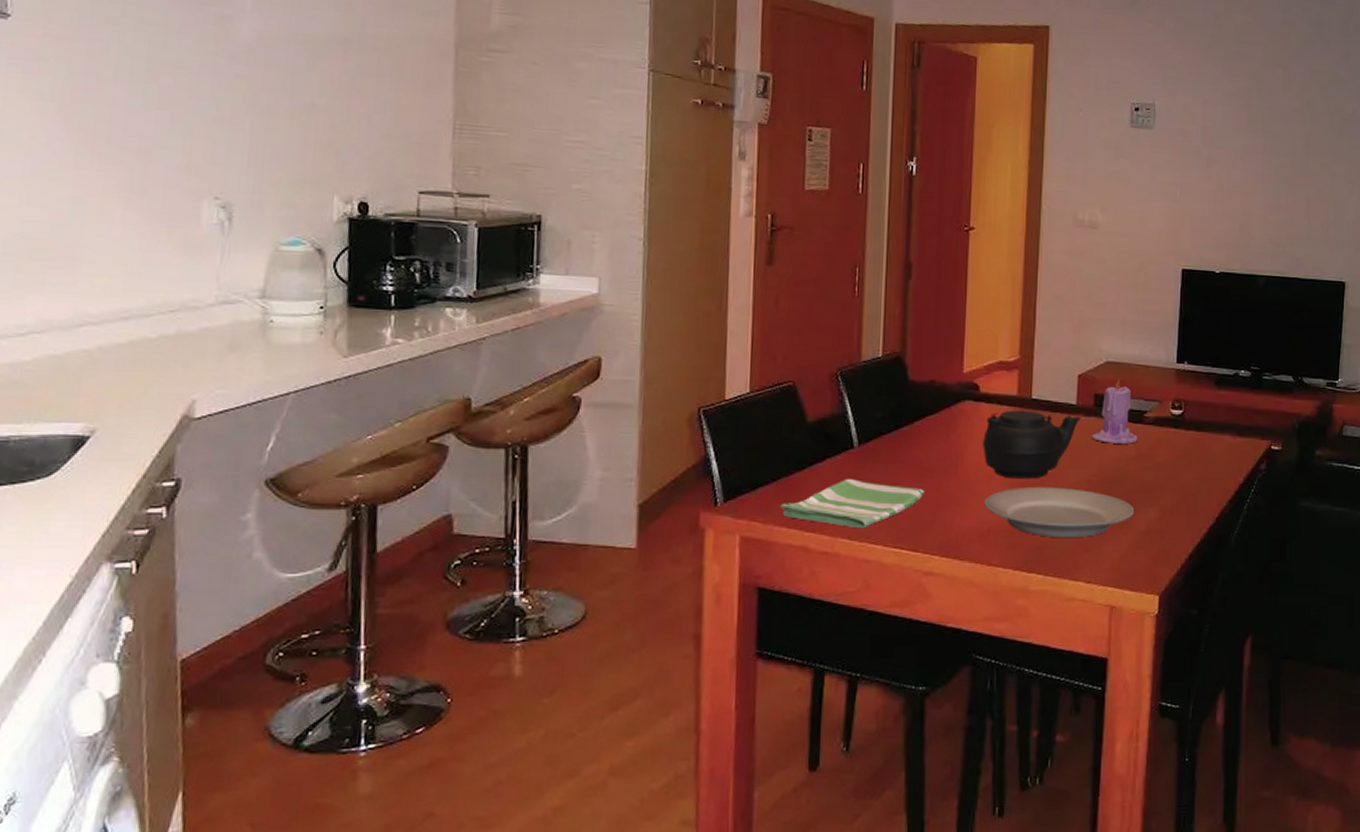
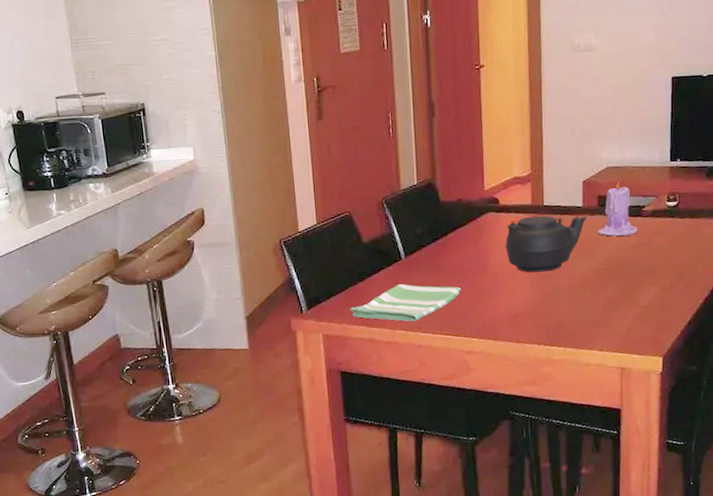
plate: present [984,486,1135,539] -> none [510,276,638,317]

